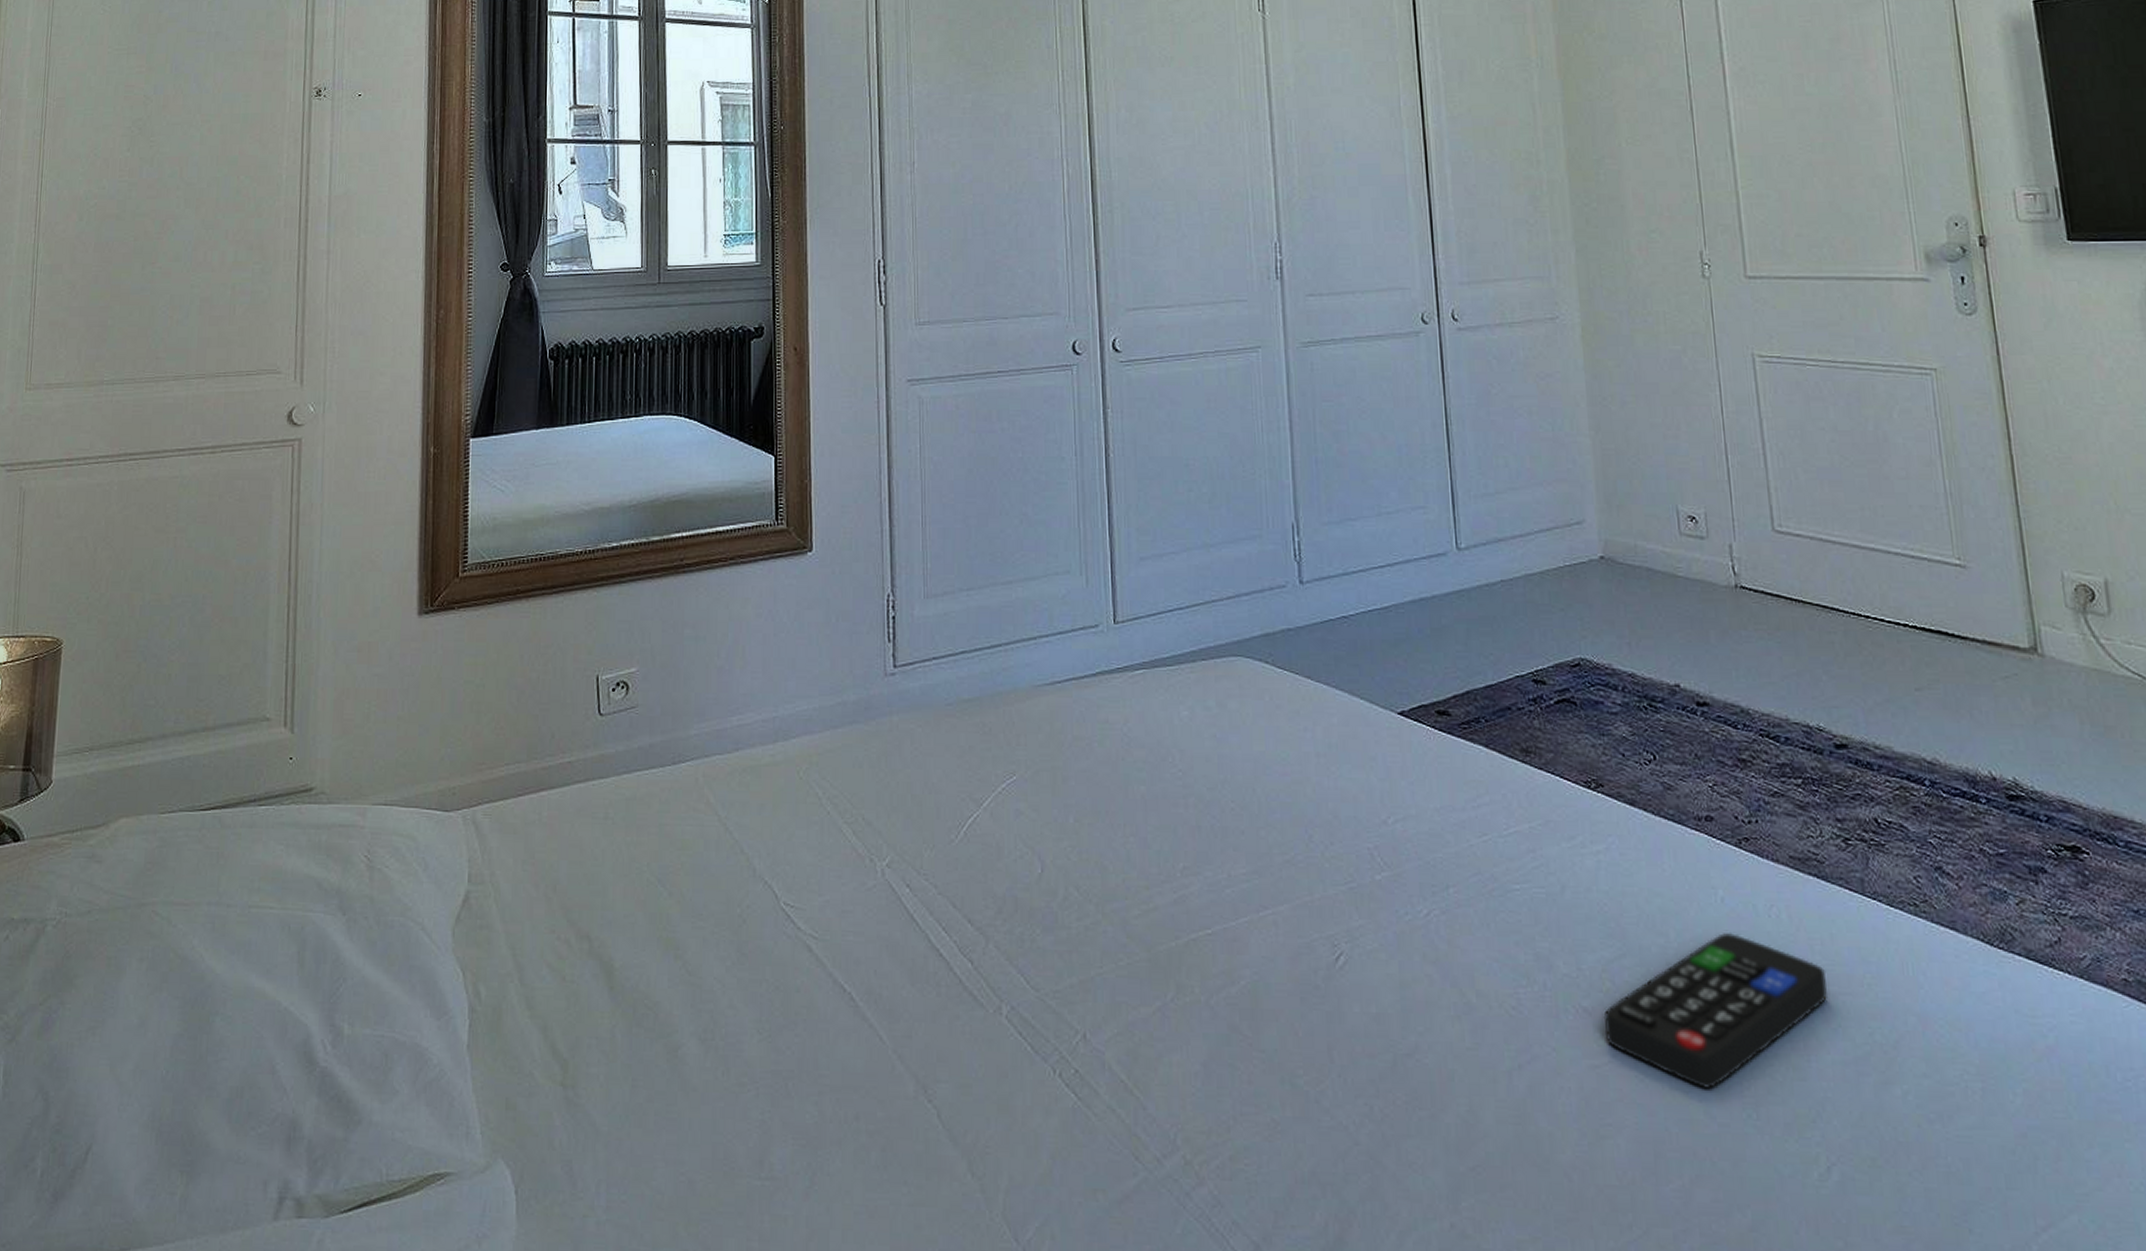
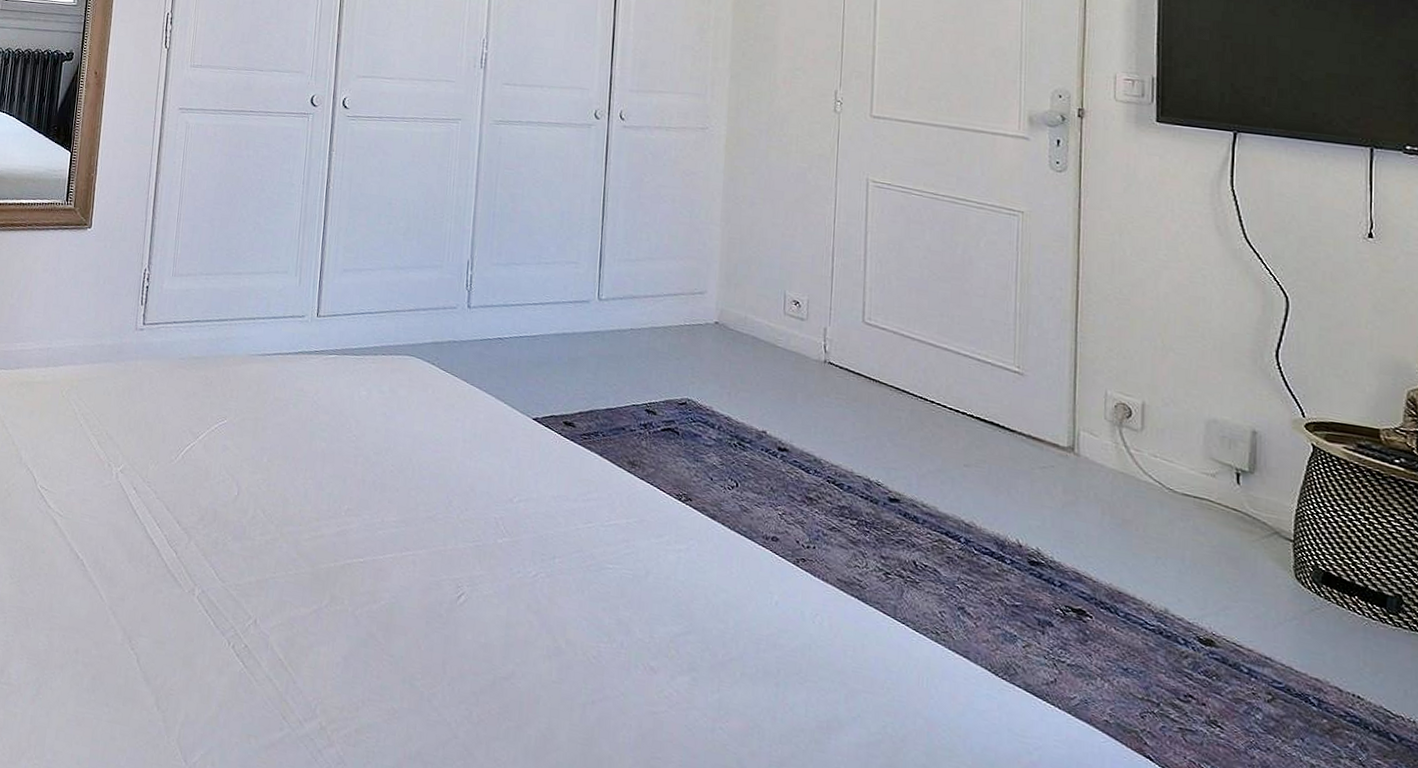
remote control: present [1603,933,1827,1089] -> none [666,629,854,746]

